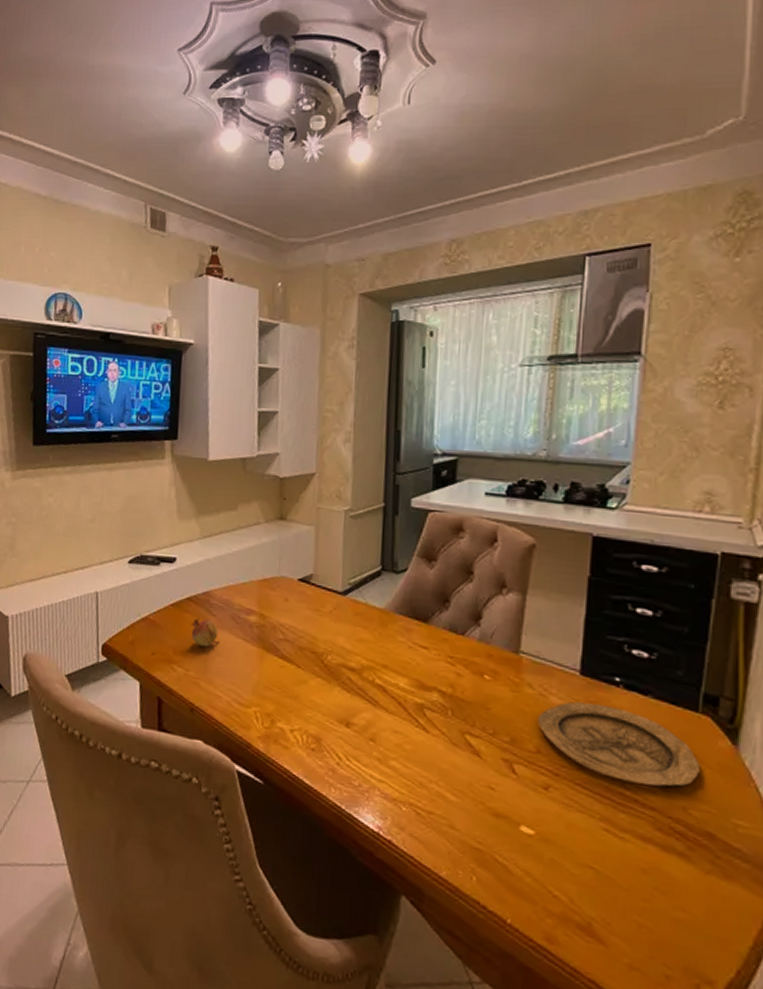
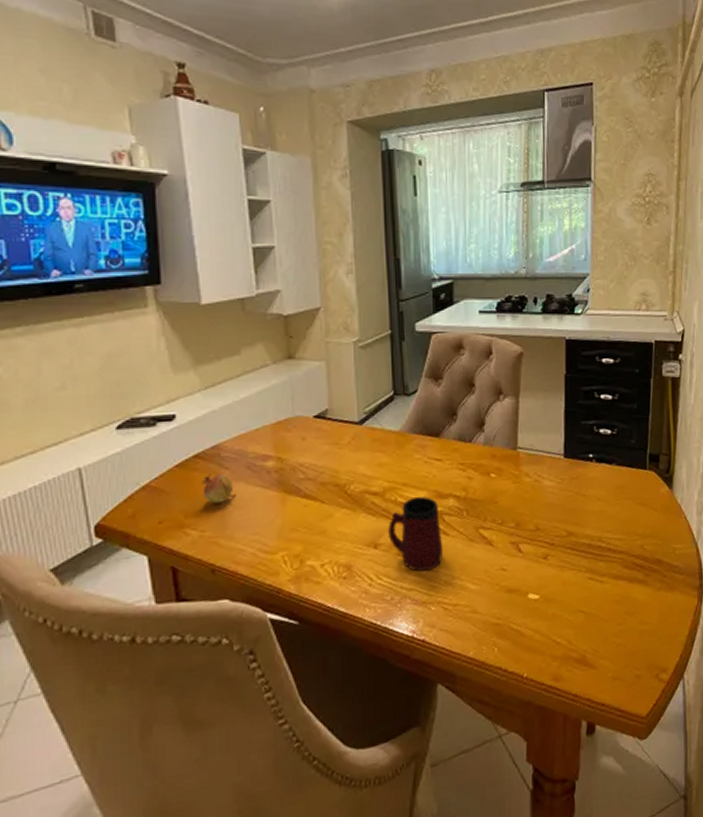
mug: none [362,681,422,766] -> present [388,496,444,572]
plate: present [537,701,700,787] -> none [534,478,650,537]

